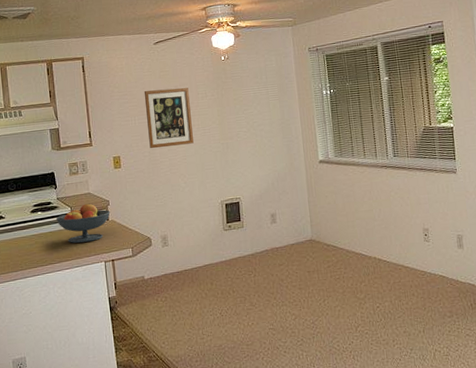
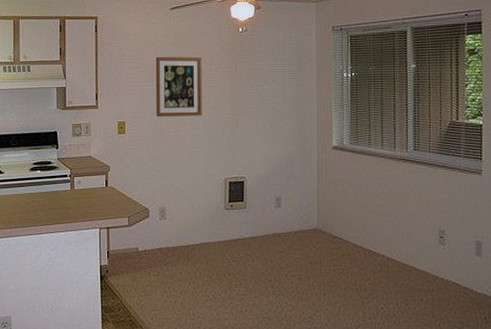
fruit bowl: present [56,203,110,243] -> none [55,167,110,206]

